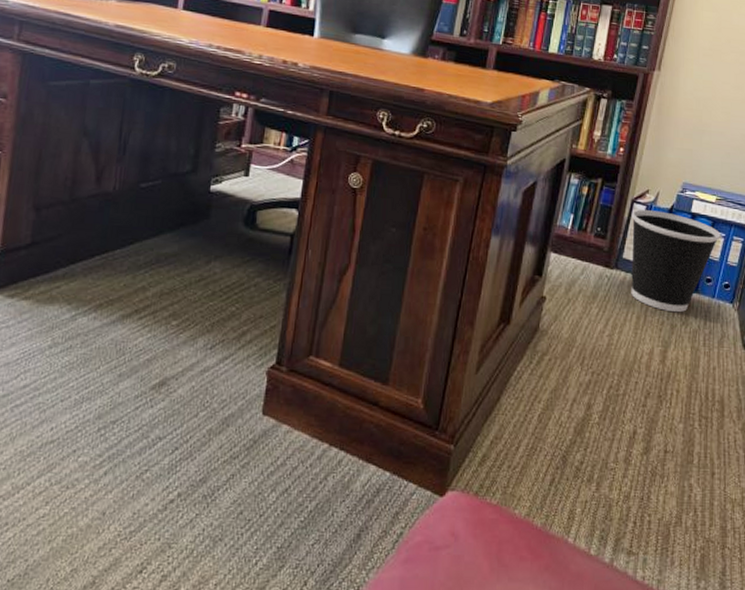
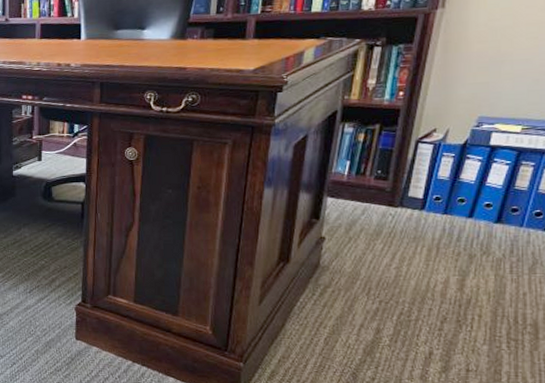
wastebasket: present [631,209,721,313] -> none [416,148,529,243]

